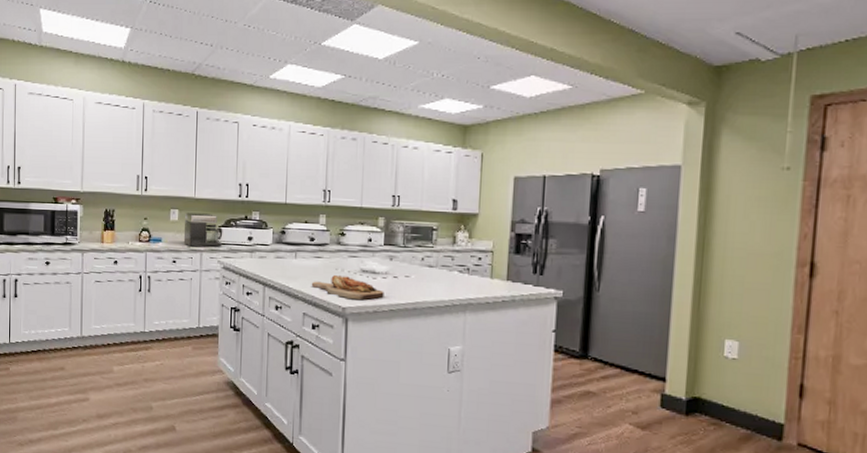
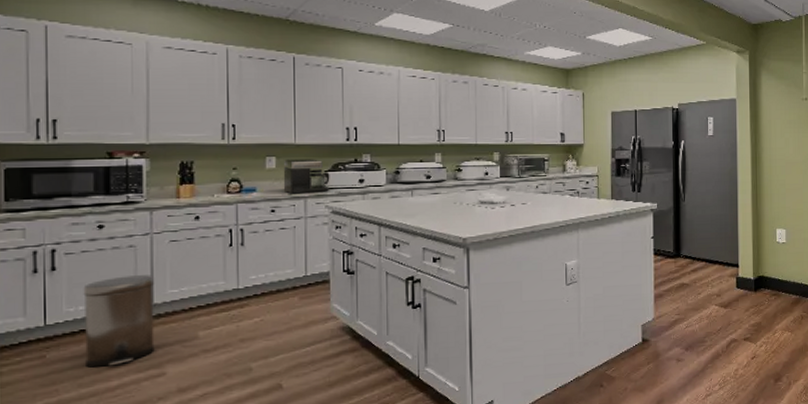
pedal bin: none [34,308,84,386] -> present [83,275,155,368]
cutting board: present [311,275,384,301] -> none [430,209,503,230]

